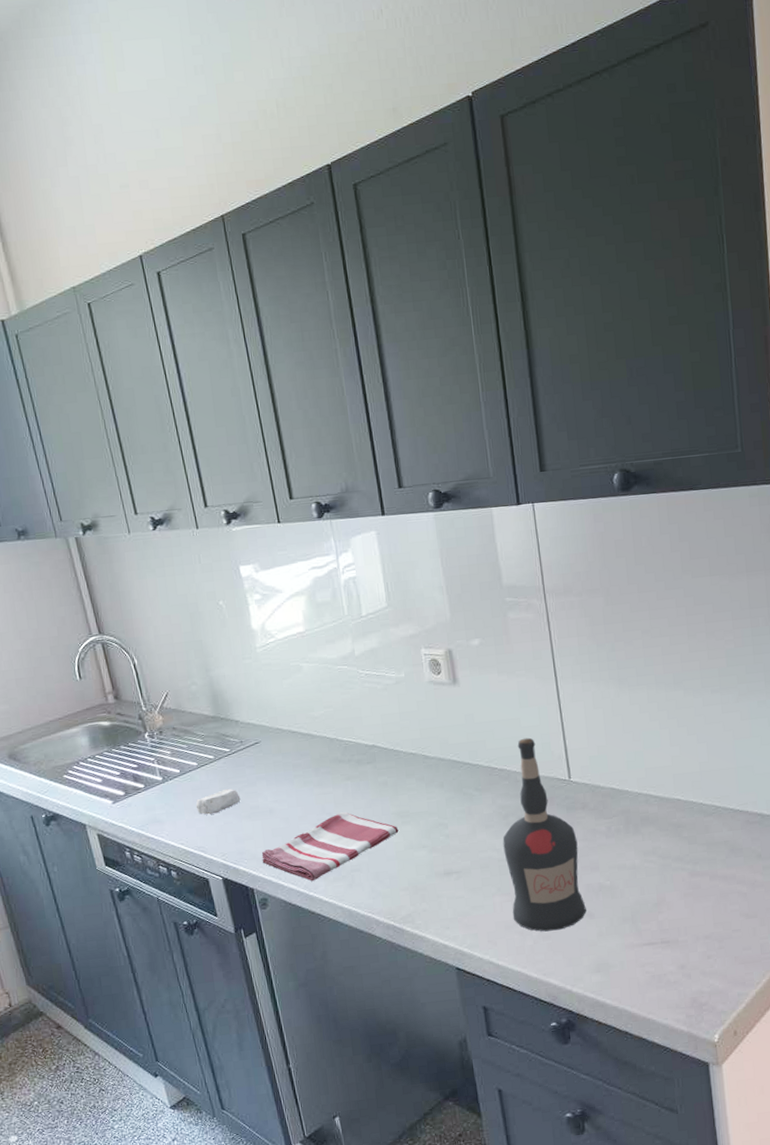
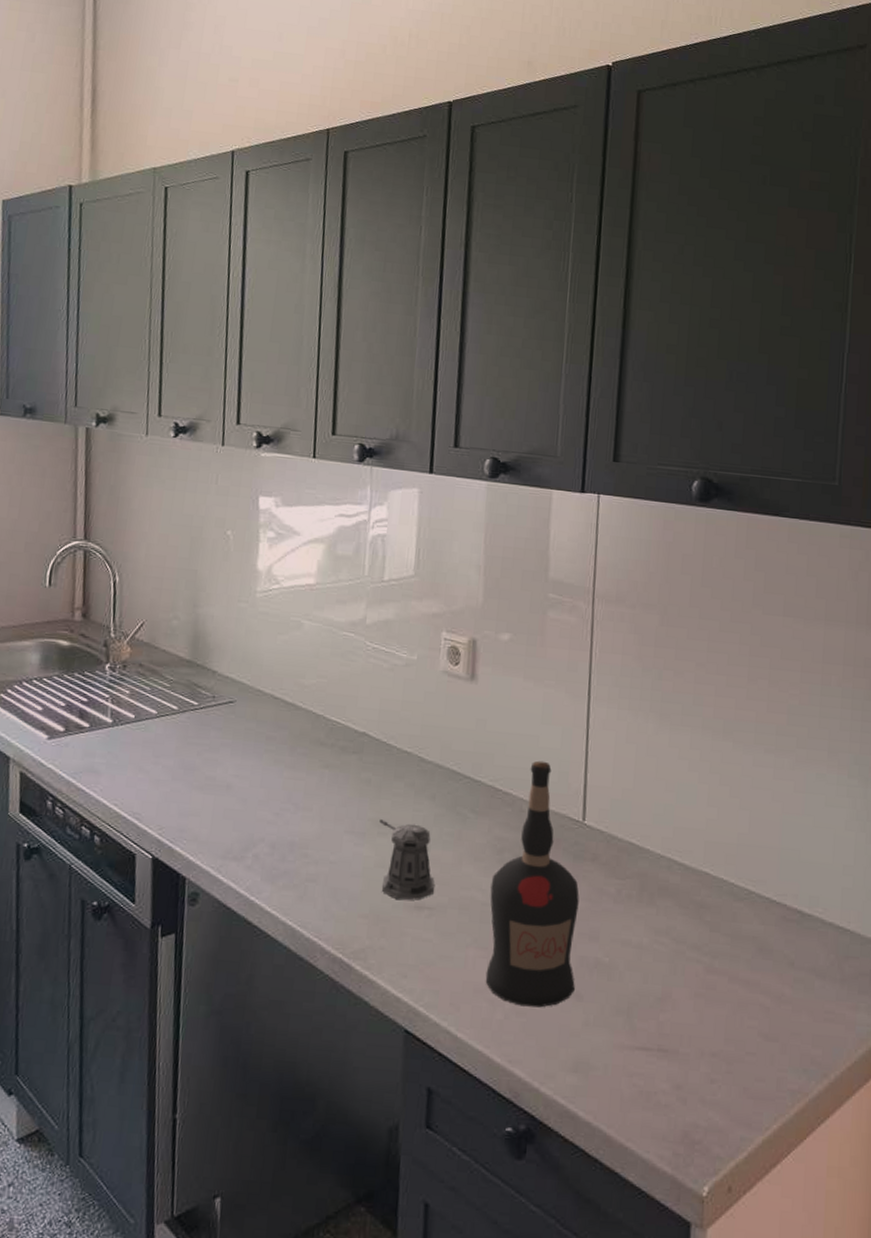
soap bar: present [195,789,241,815] -> none [142,749,197,777]
dish towel: present [261,812,399,881] -> none [203,805,372,884]
pepper shaker: none [401,809,458,871] -> present [379,819,435,901]

